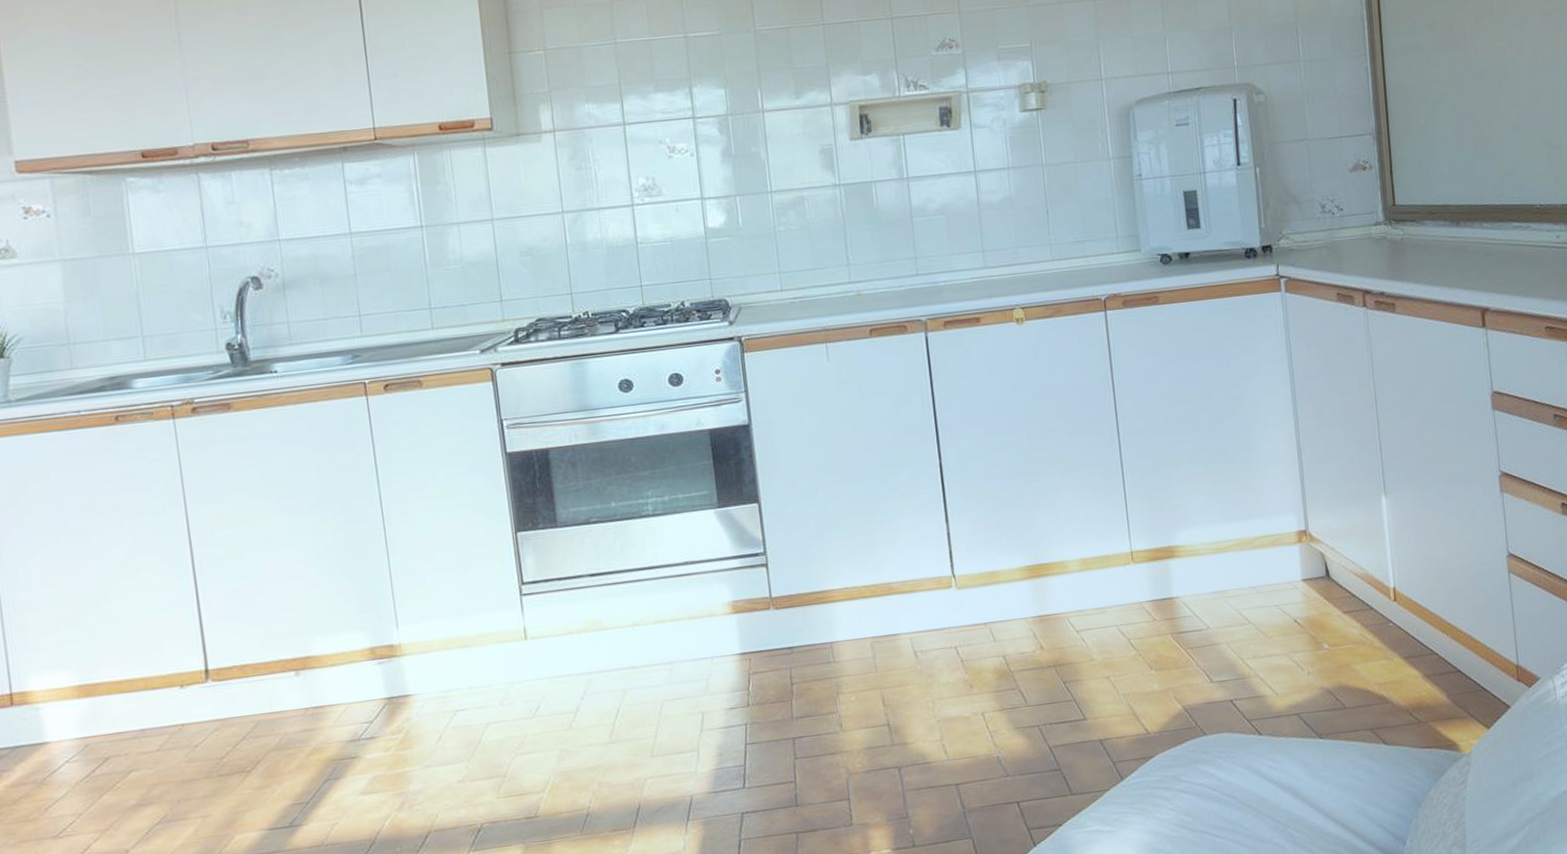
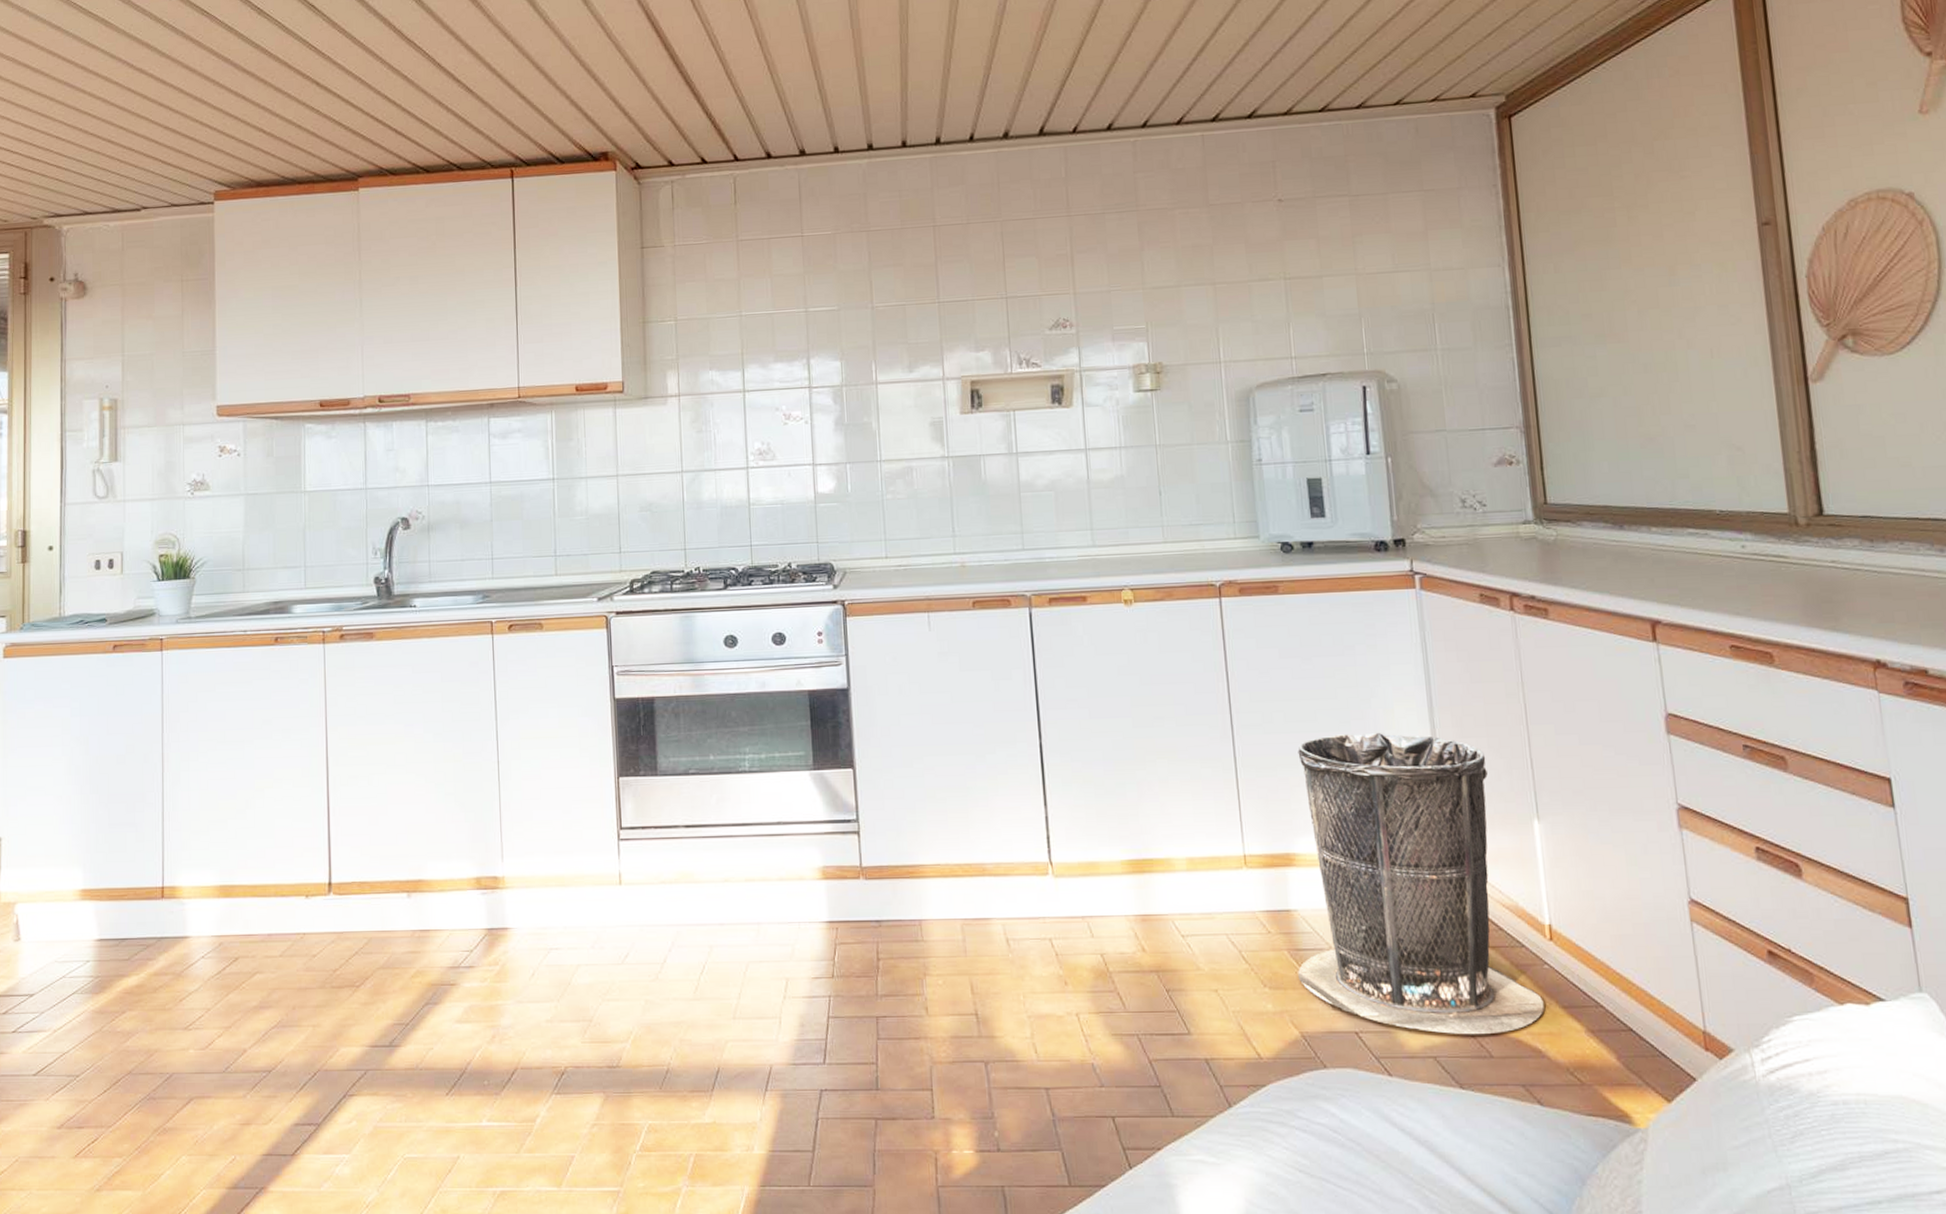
trash can: none [1178,428,1389,693] -> present [1298,733,1544,1035]

